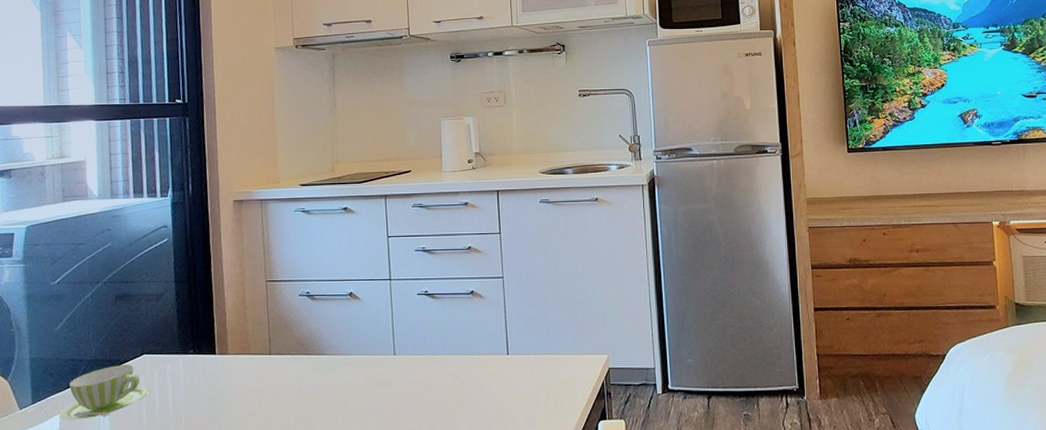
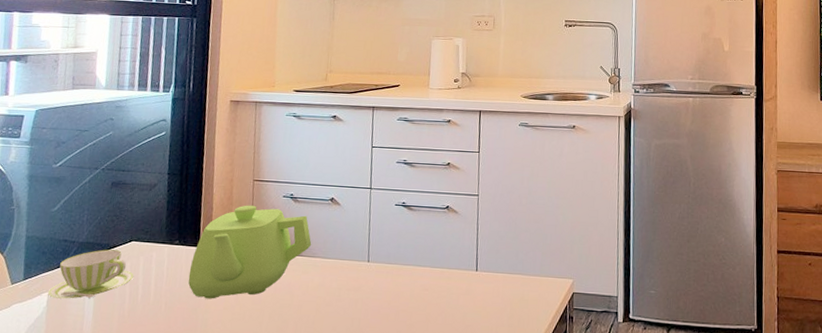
teapot: none [207,307,334,407] -> present [188,205,312,299]

